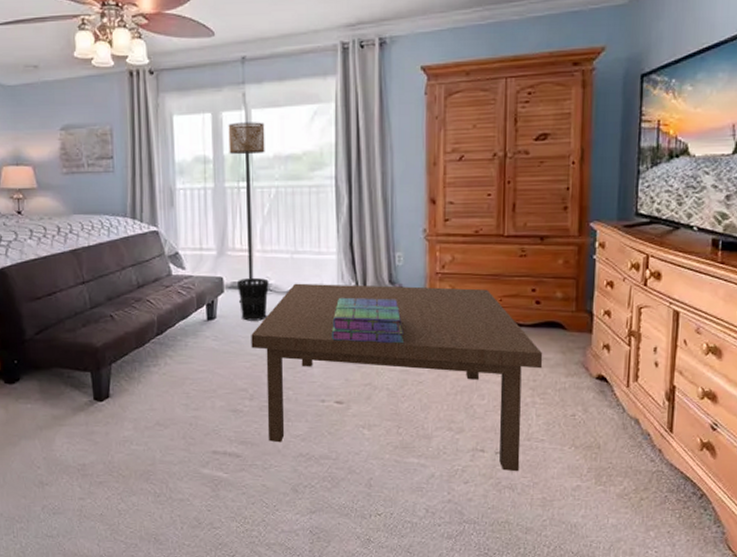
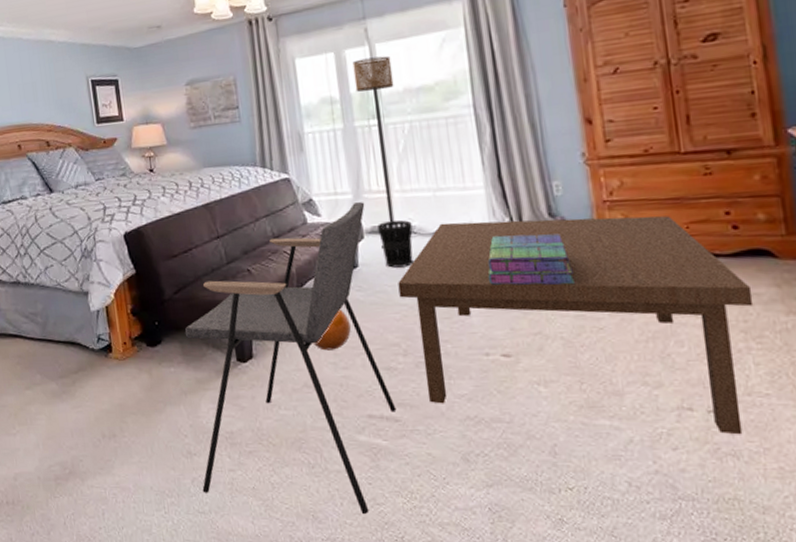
armchair: none [43,259,239,537] -> present [184,202,397,515]
ball: none [167,356,205,393] -> present [312,309,352,351]

